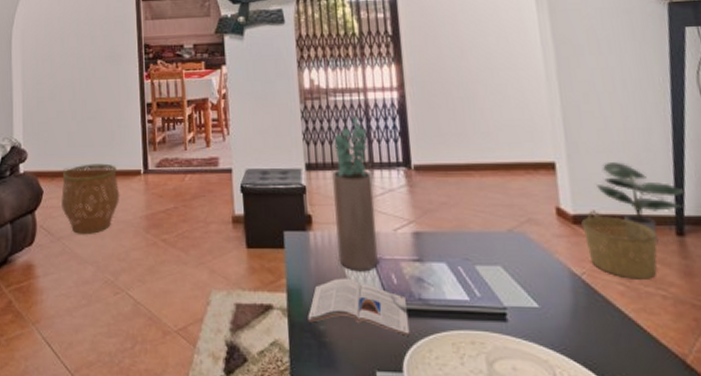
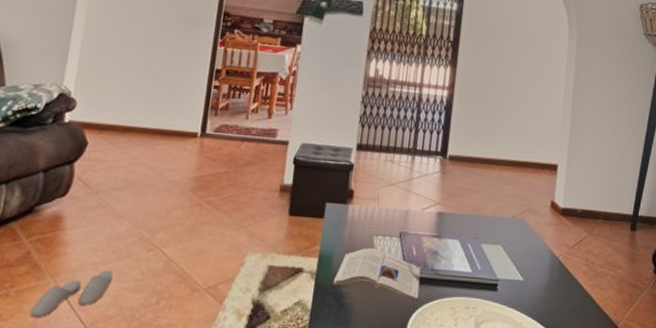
slippers: none [21,316,87,365] -> present [30,270,113,317]
basket: present [61,163,120,234] -> none [105,121,173,191]
vase: present [331,110,378,272] -> none [370,102,416,244]
basket: present [581,210,658,279] -> none [567,205,618,263]
potted plant: present [597,163,685,242] -> none [583,169,642,234]

